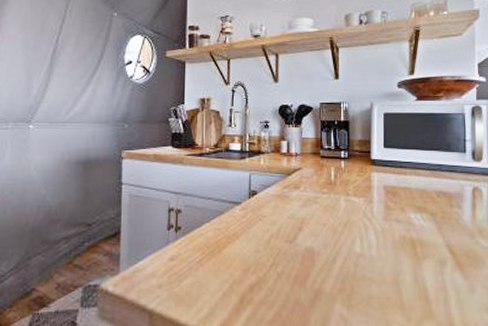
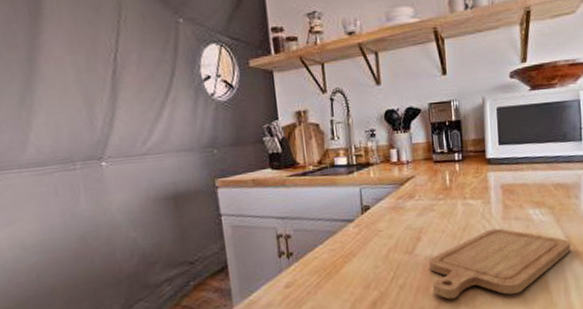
chopping board: none [308,228,452,298] -> present [428,228,571,299]

